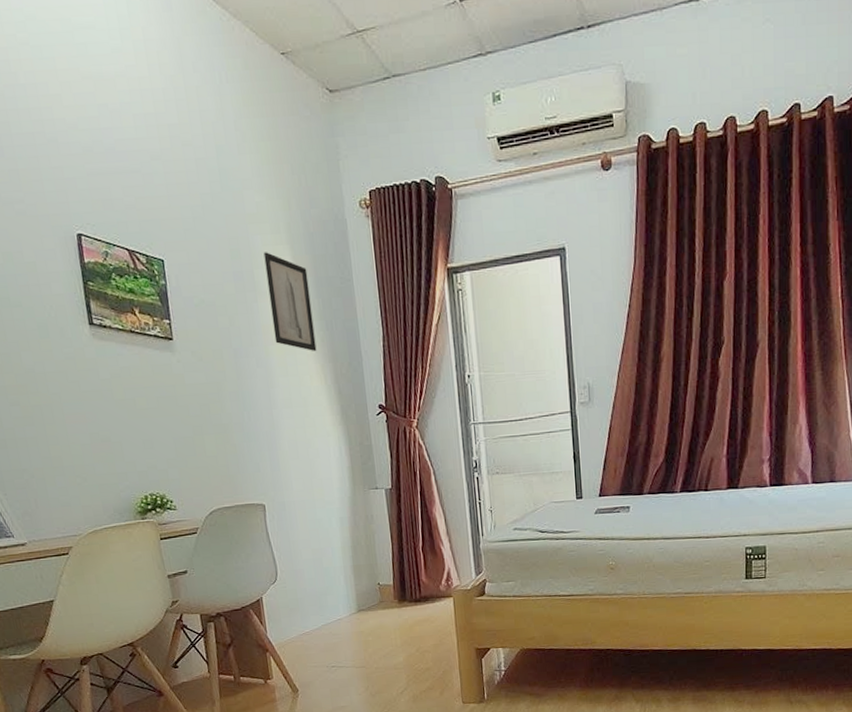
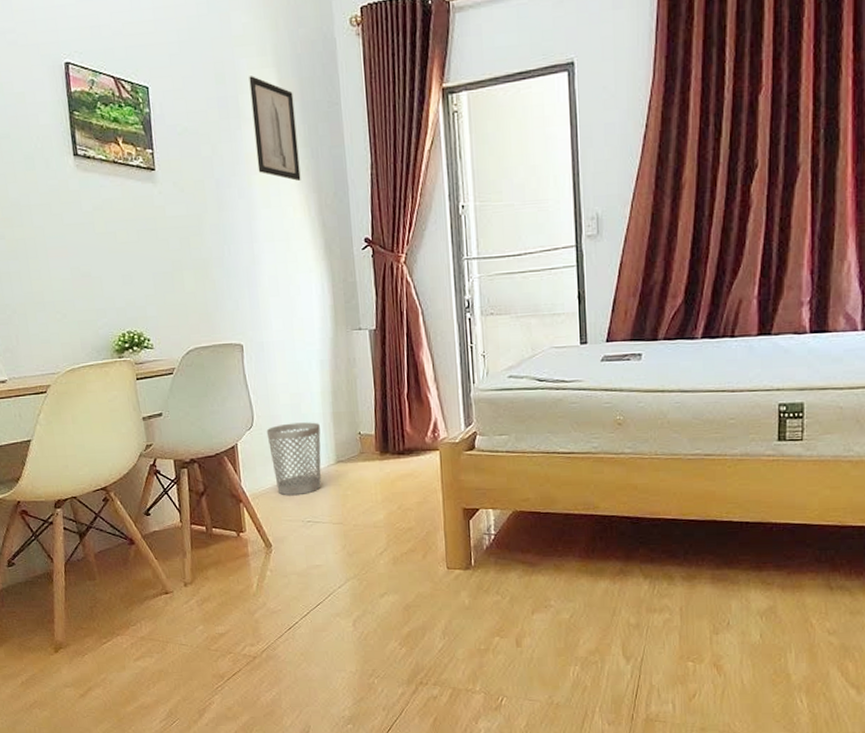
wastebasket: none [290,575,344,644] -> present [266,422,322,496]

